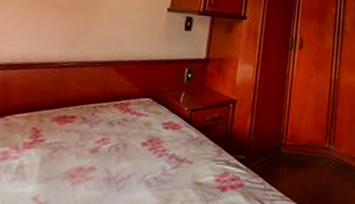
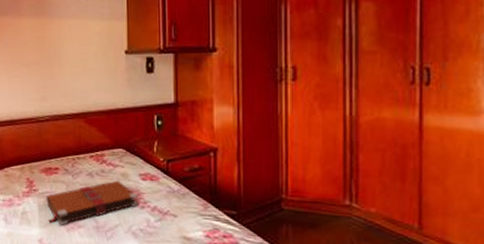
book: none [50,129,158,179] -> present [46,180,139,225]

